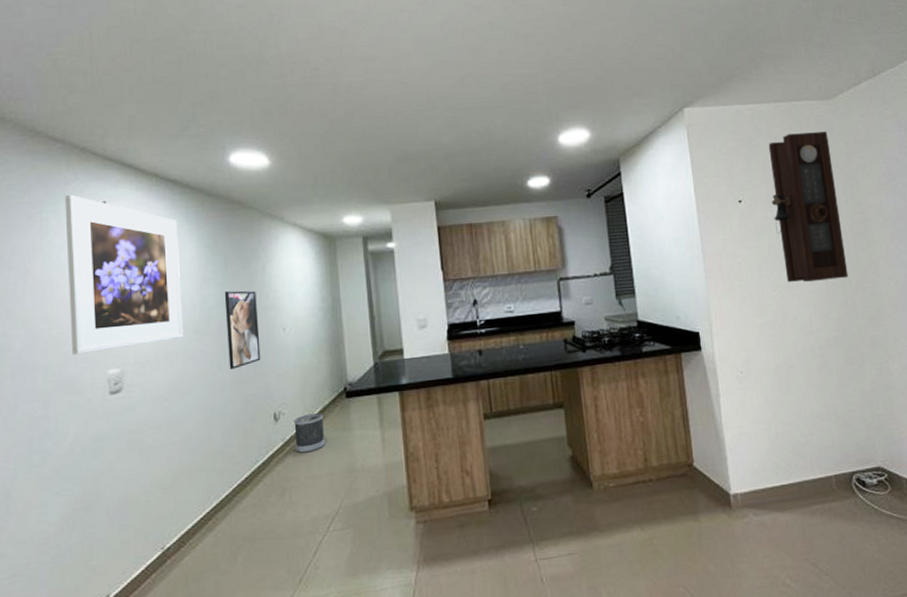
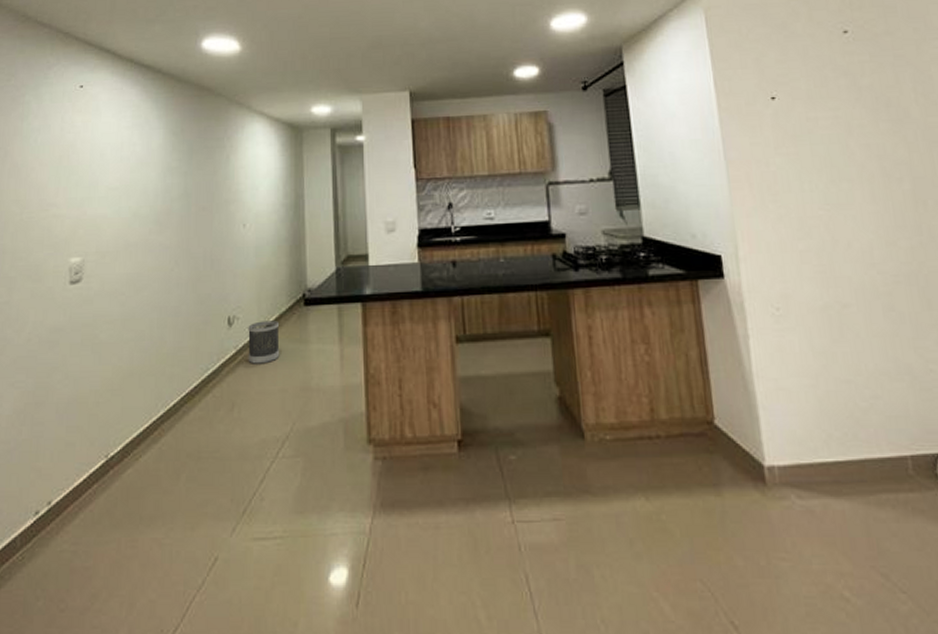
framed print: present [64,194,184,355] -> none [39,78,147,241]
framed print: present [224,290,261,370] -> none [186,181,219,267]
pendulum clock: present [768,132,849,282] -> none [809,15,923,200]

